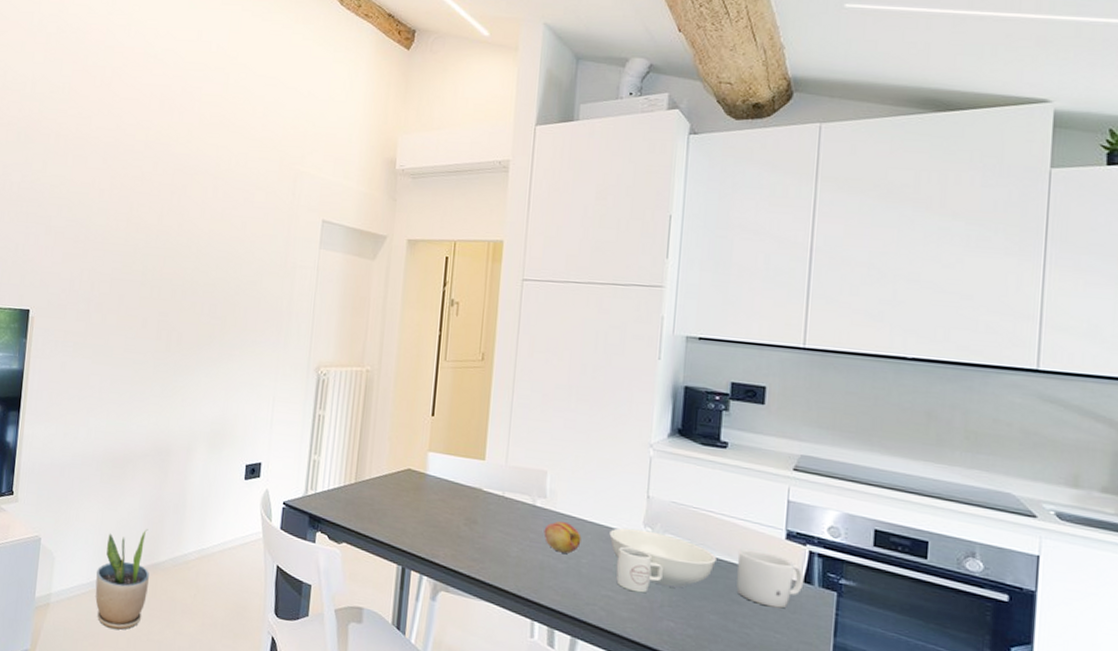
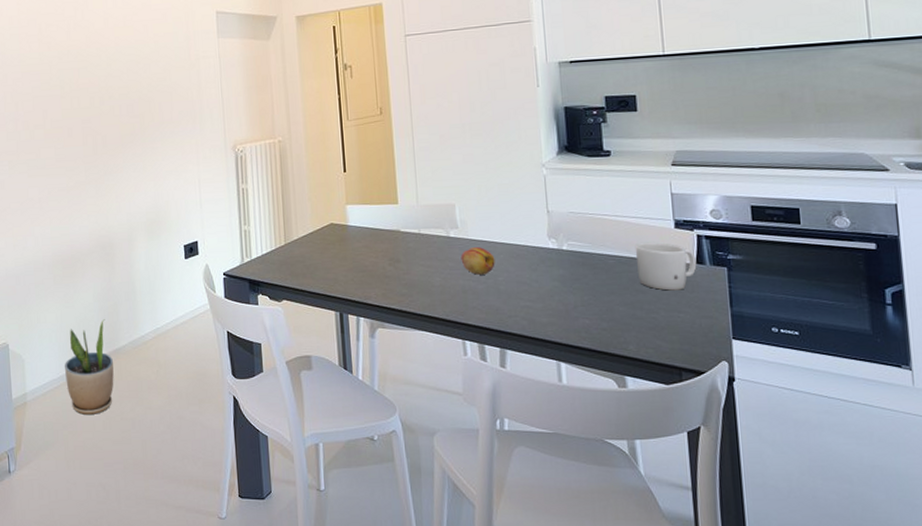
bowl: present [609,528,716,588] -> none [519,241,617,289]
mug: present [616,546,663,594] -> none [529,259,572,299]

